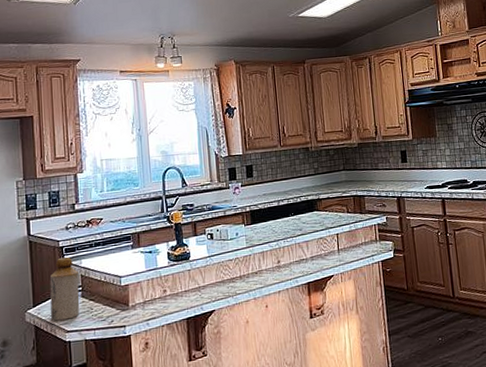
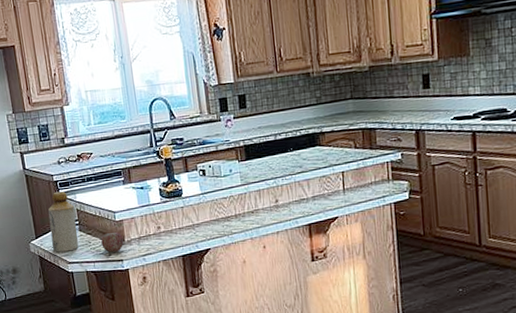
apple: none [104,297,128,319] -> present [101,232,124,253]

